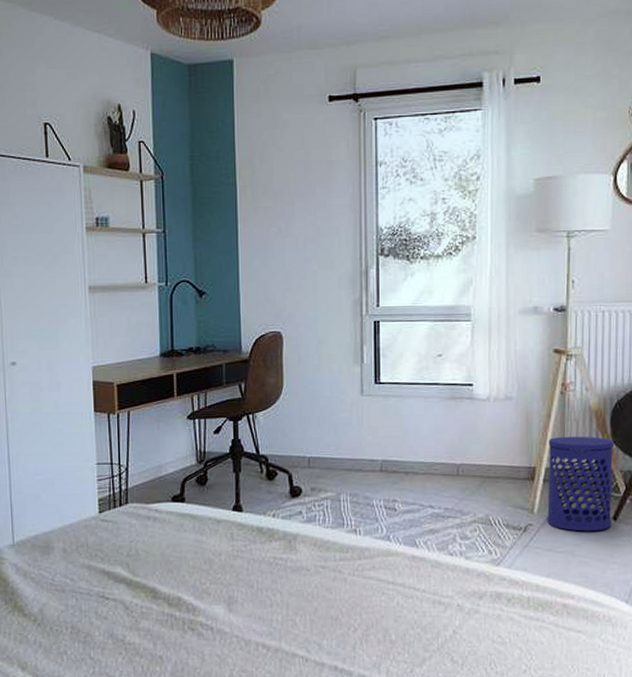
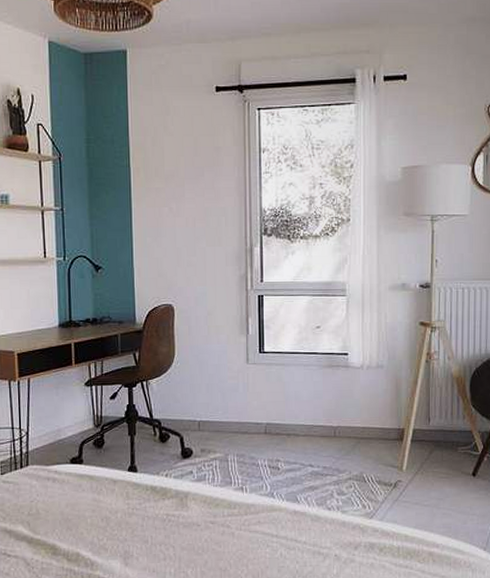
waste bin: present [547,436,615,532] -> none [414,400,473,487]

